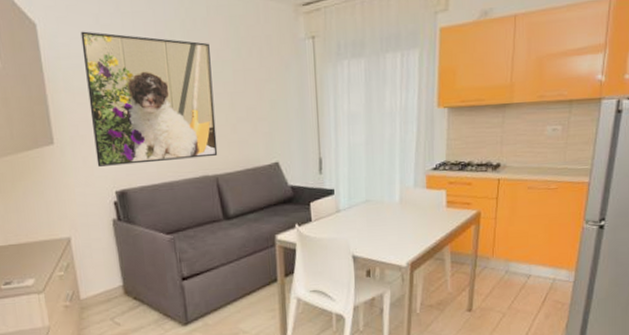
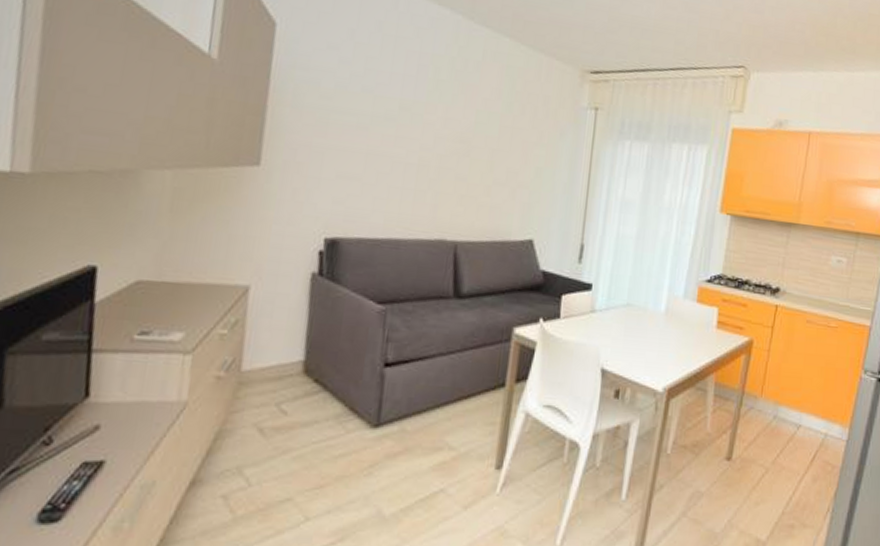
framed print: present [80,31,218,167] -> none [309,43,478,219]

